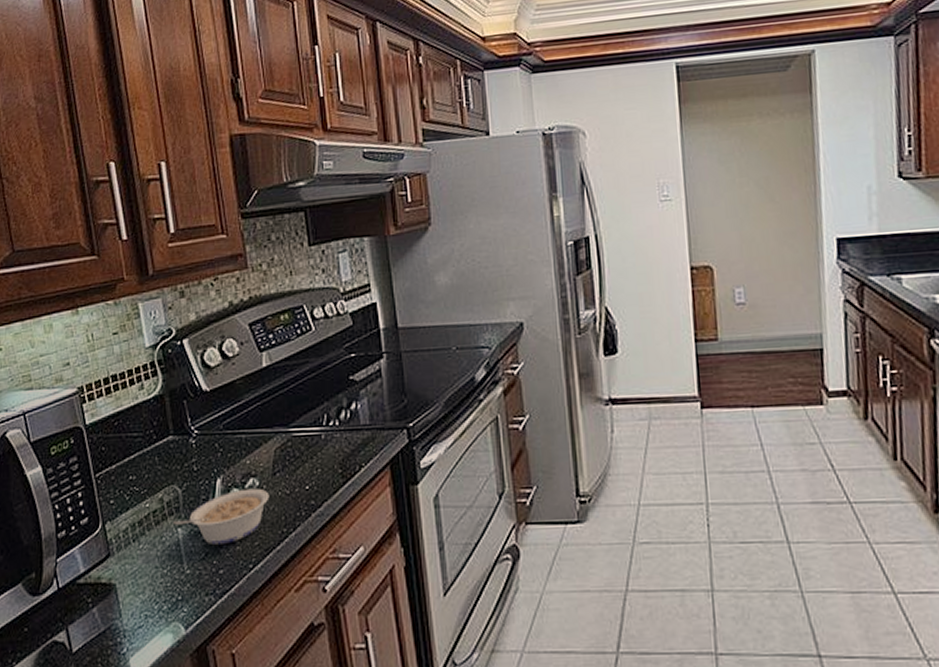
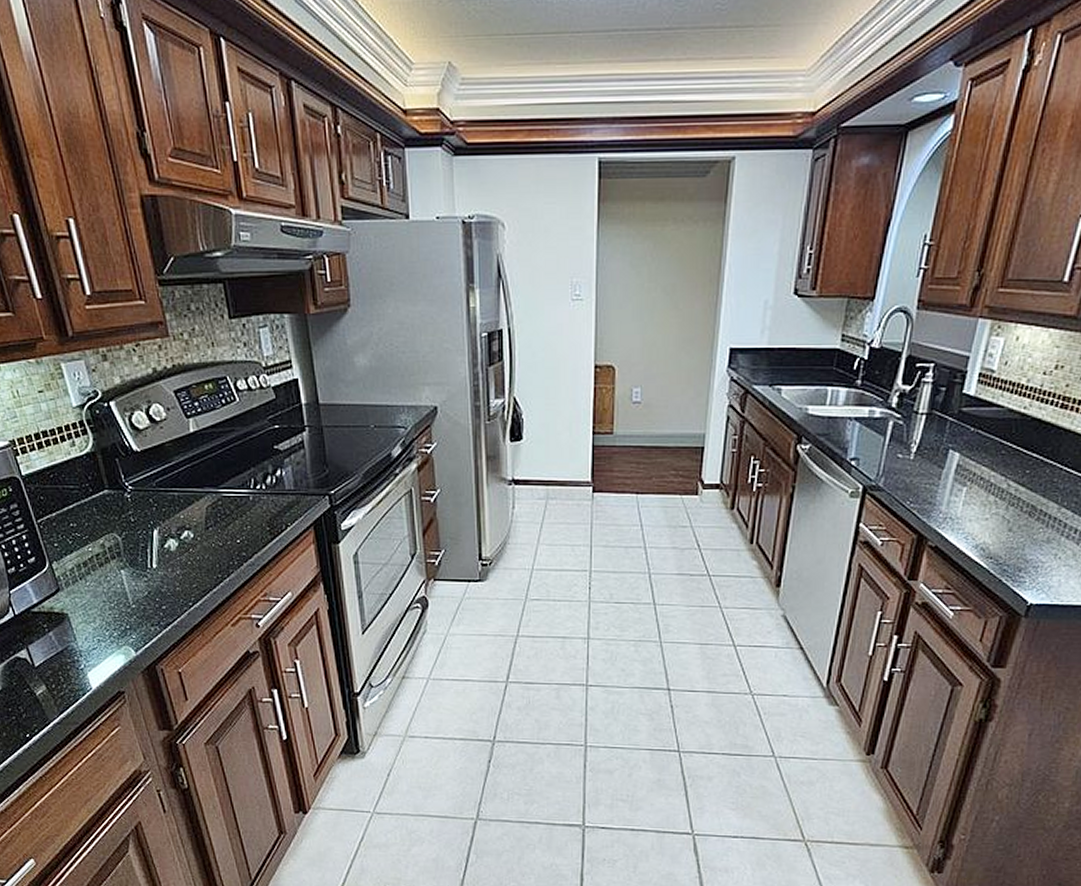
legume: present [173,488,270,544] -> none [116,539,204,585]

